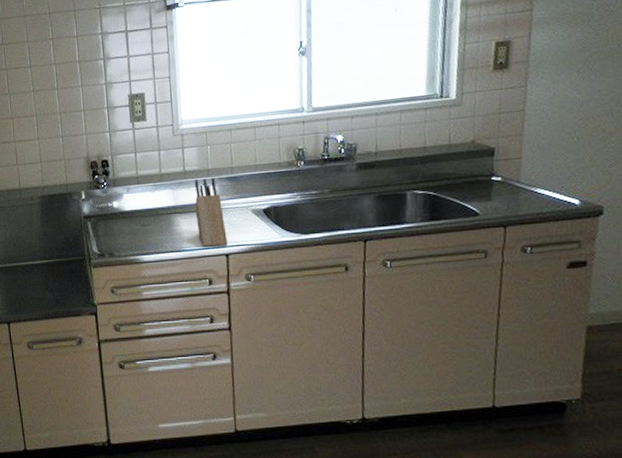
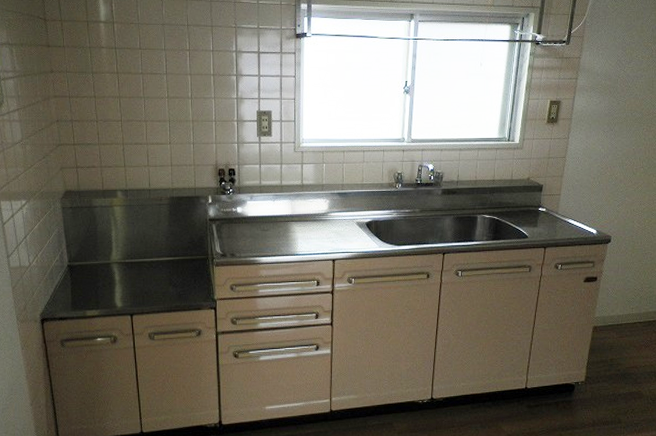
knife block: present [194,177,228,247] -> none [309,192,335,252]

